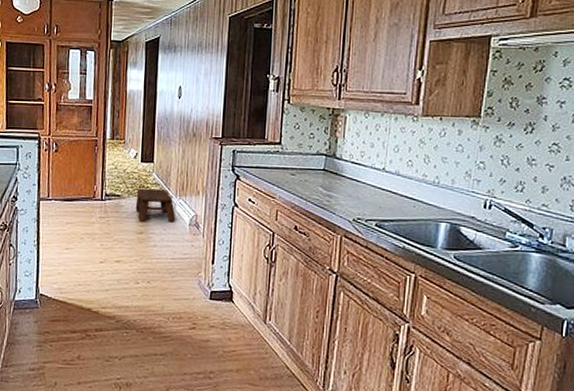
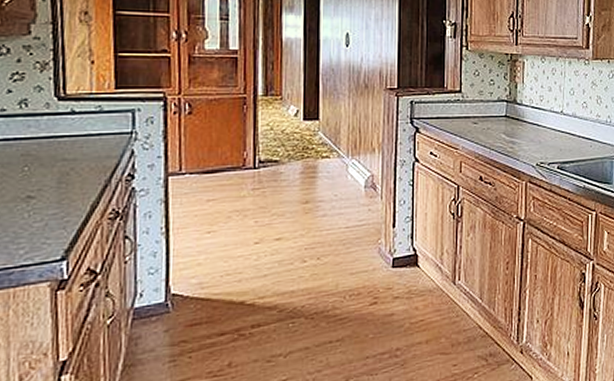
stool: present [135,188,176,223] -> none [298,149,349,189]

